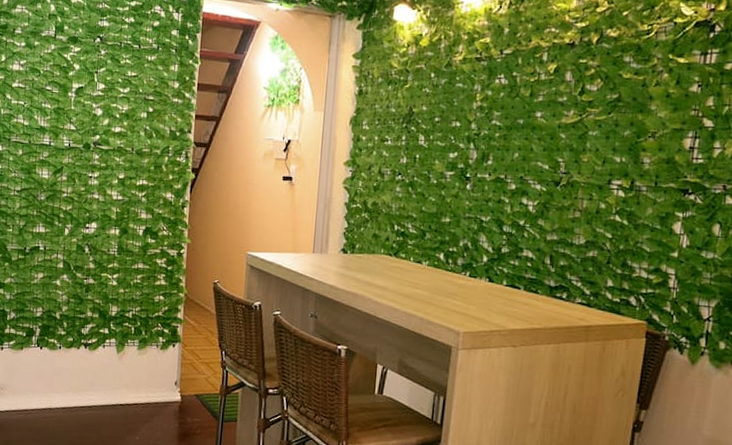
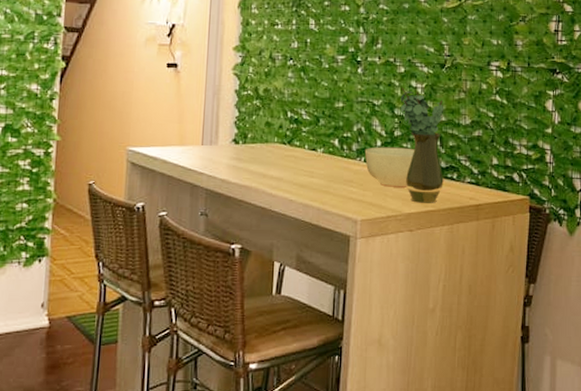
bowl: none [470,262,522,304] -> present [364,146,414,187]
vase: none [509,204,557,321] -> present [400,87,444,203]

